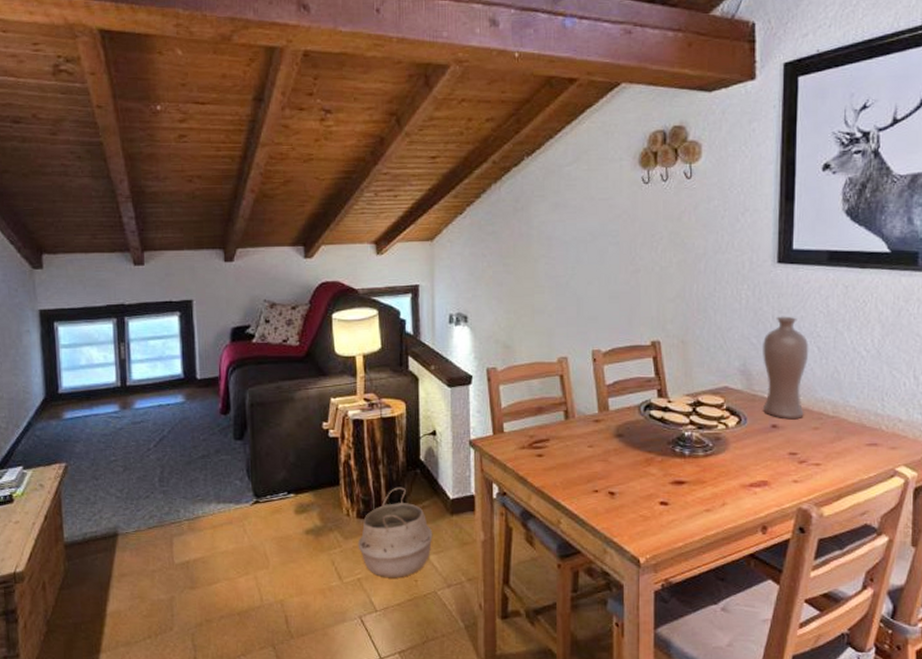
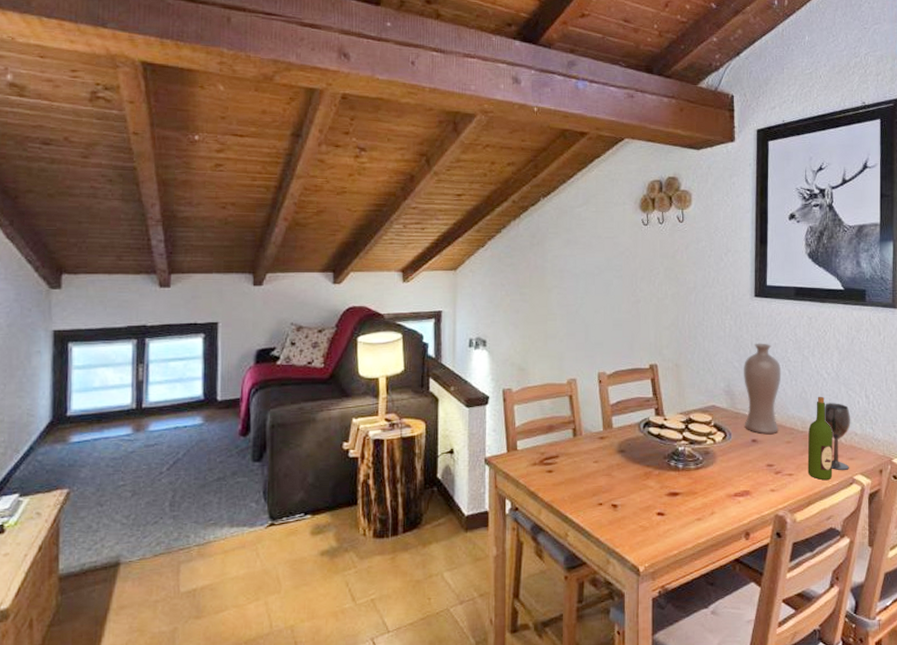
woven basket: present [357,487,433,578] -> none [373,505,448,597]
wine bottle: none [838,376,871,472] -> present [807,396,833,481]
wine glass: none [860,384,895,460] -> present [824,403,851,470]

